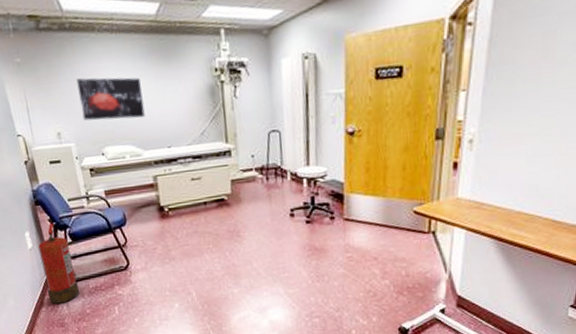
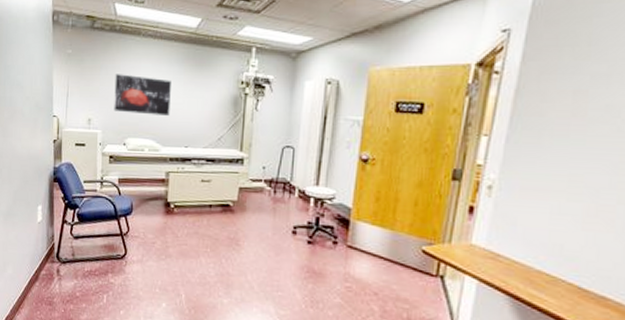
fire extinguisher: present [38,222,80,304] -> none [44,200,75,282]

